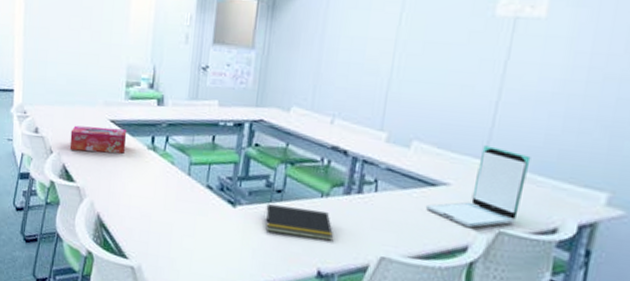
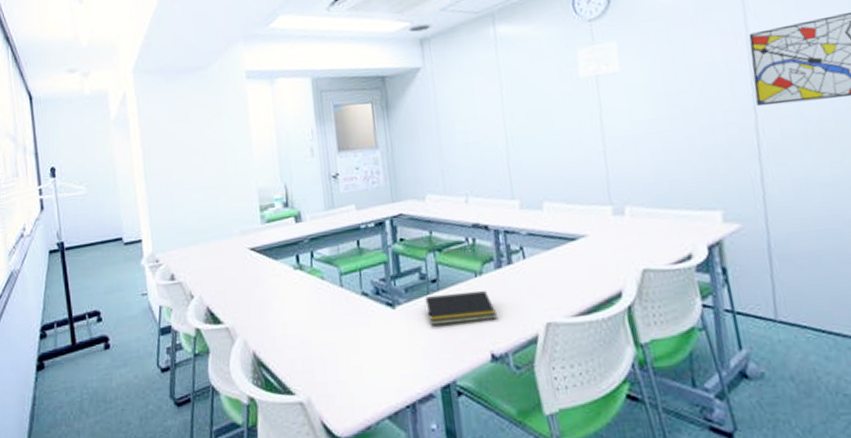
tissue box: present [69,125,127,154] -> none [210,255,271,289]
laptop: present [425,145,531,228] -> none [572,191,655,273]

